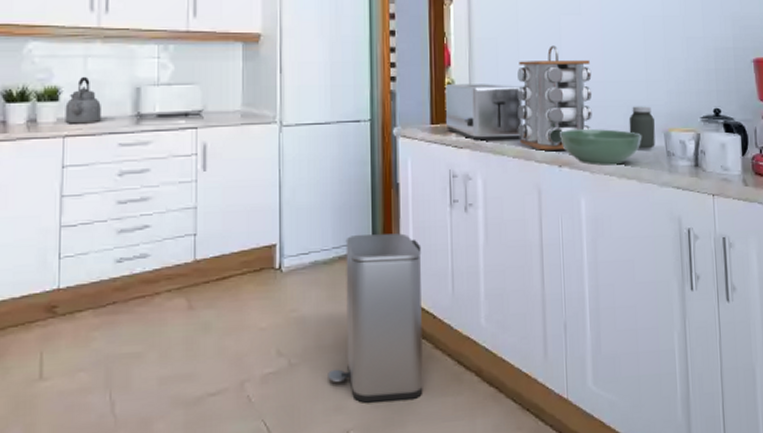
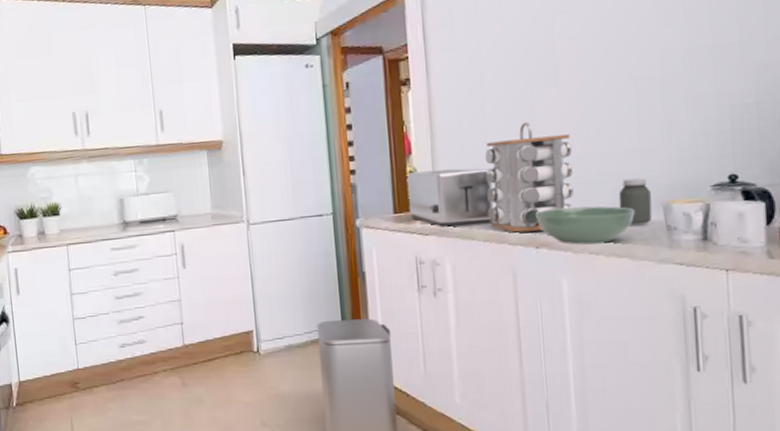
kettle: present [65,76,101,124] -> none [65,192,95,234]

